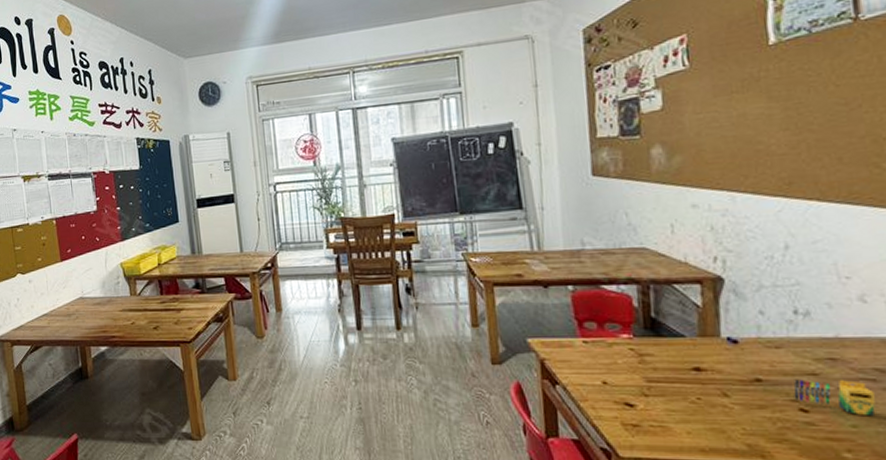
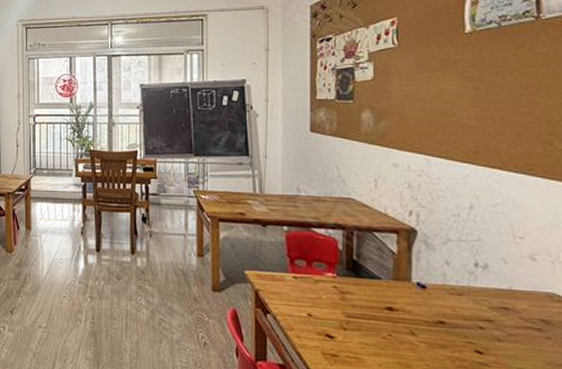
crayon: present [793,379,876,417] -> none [471,324,541,362]

